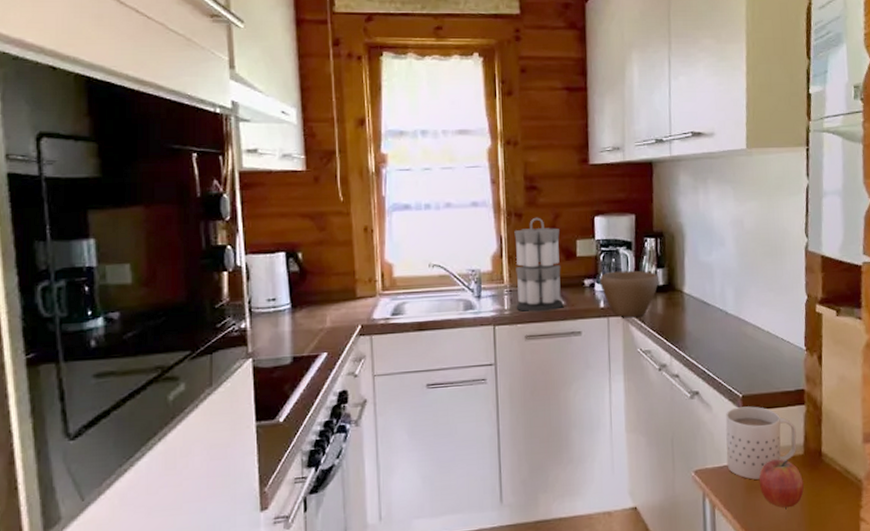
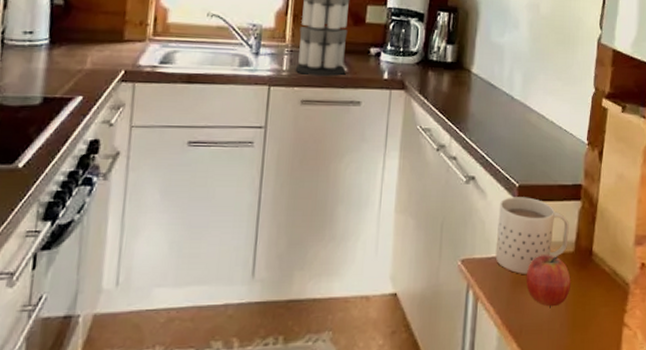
bowl: present [600,270,659,317] -> none [386,42,447,92]

